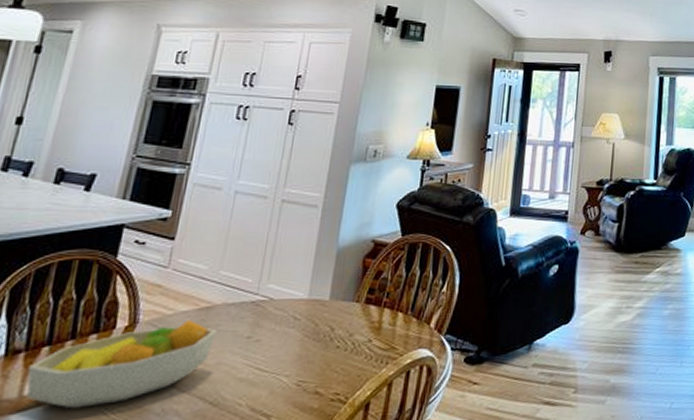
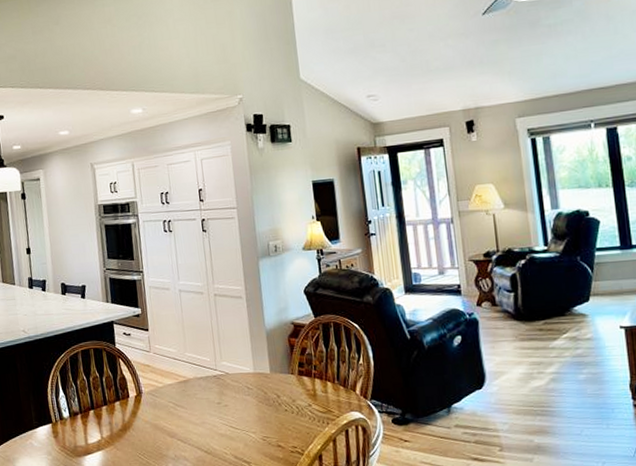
fruit bowl: present [26,320,217,409] -> none [85,390,196,453]

